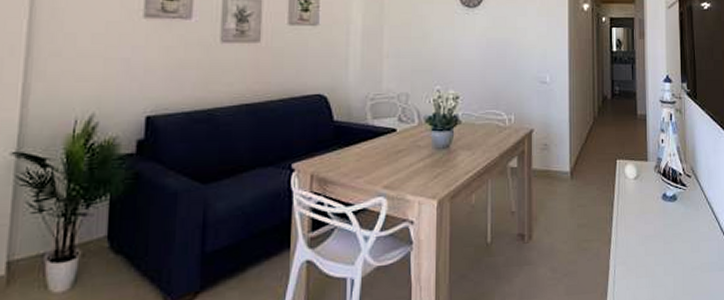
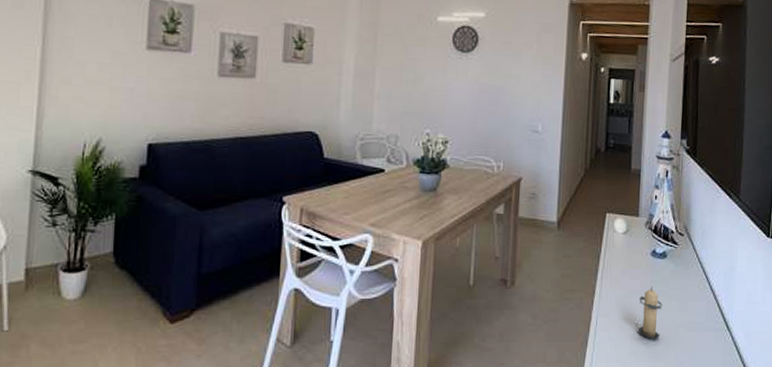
candle: none [654,230,677,284] -> present [638,286,662,339]

